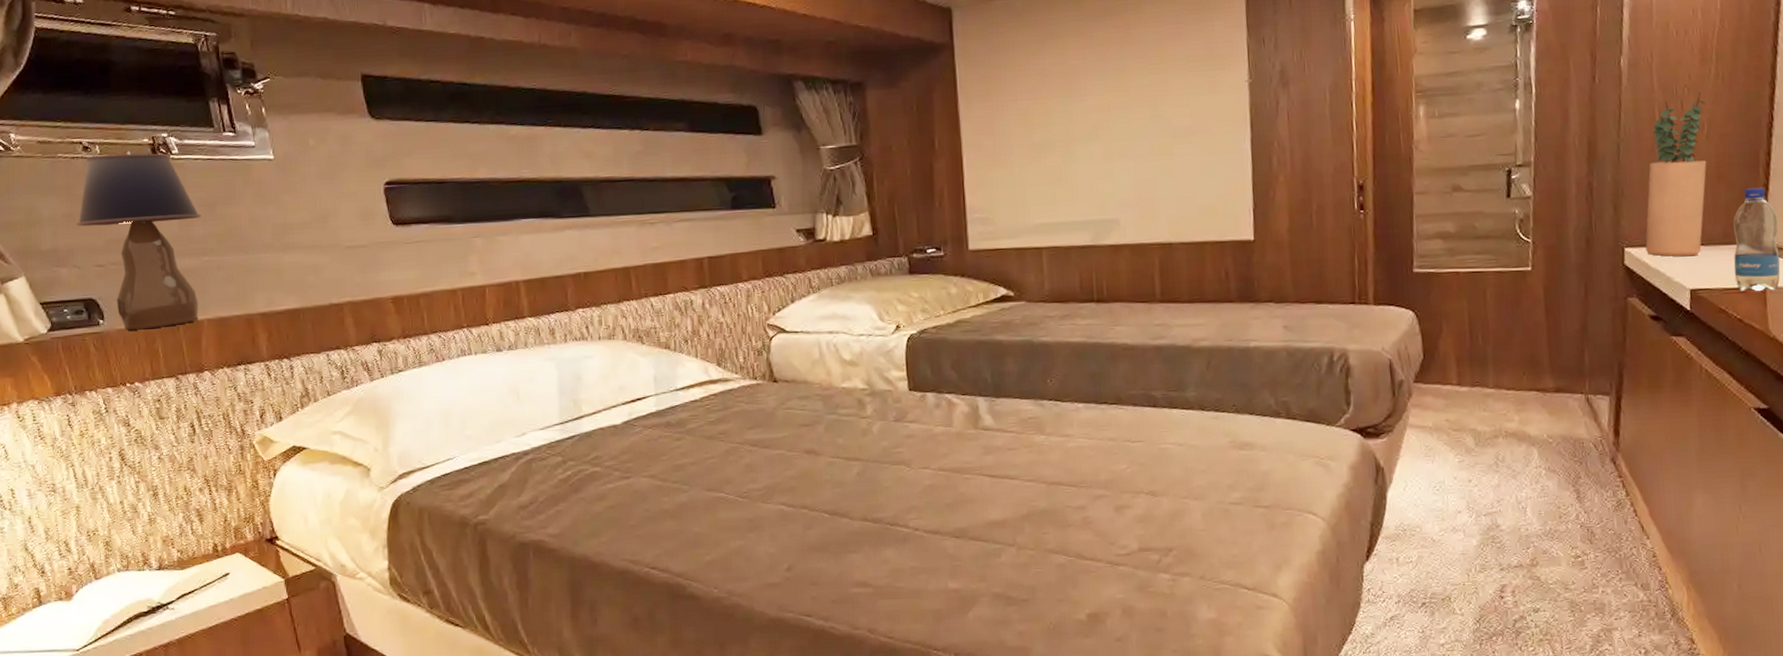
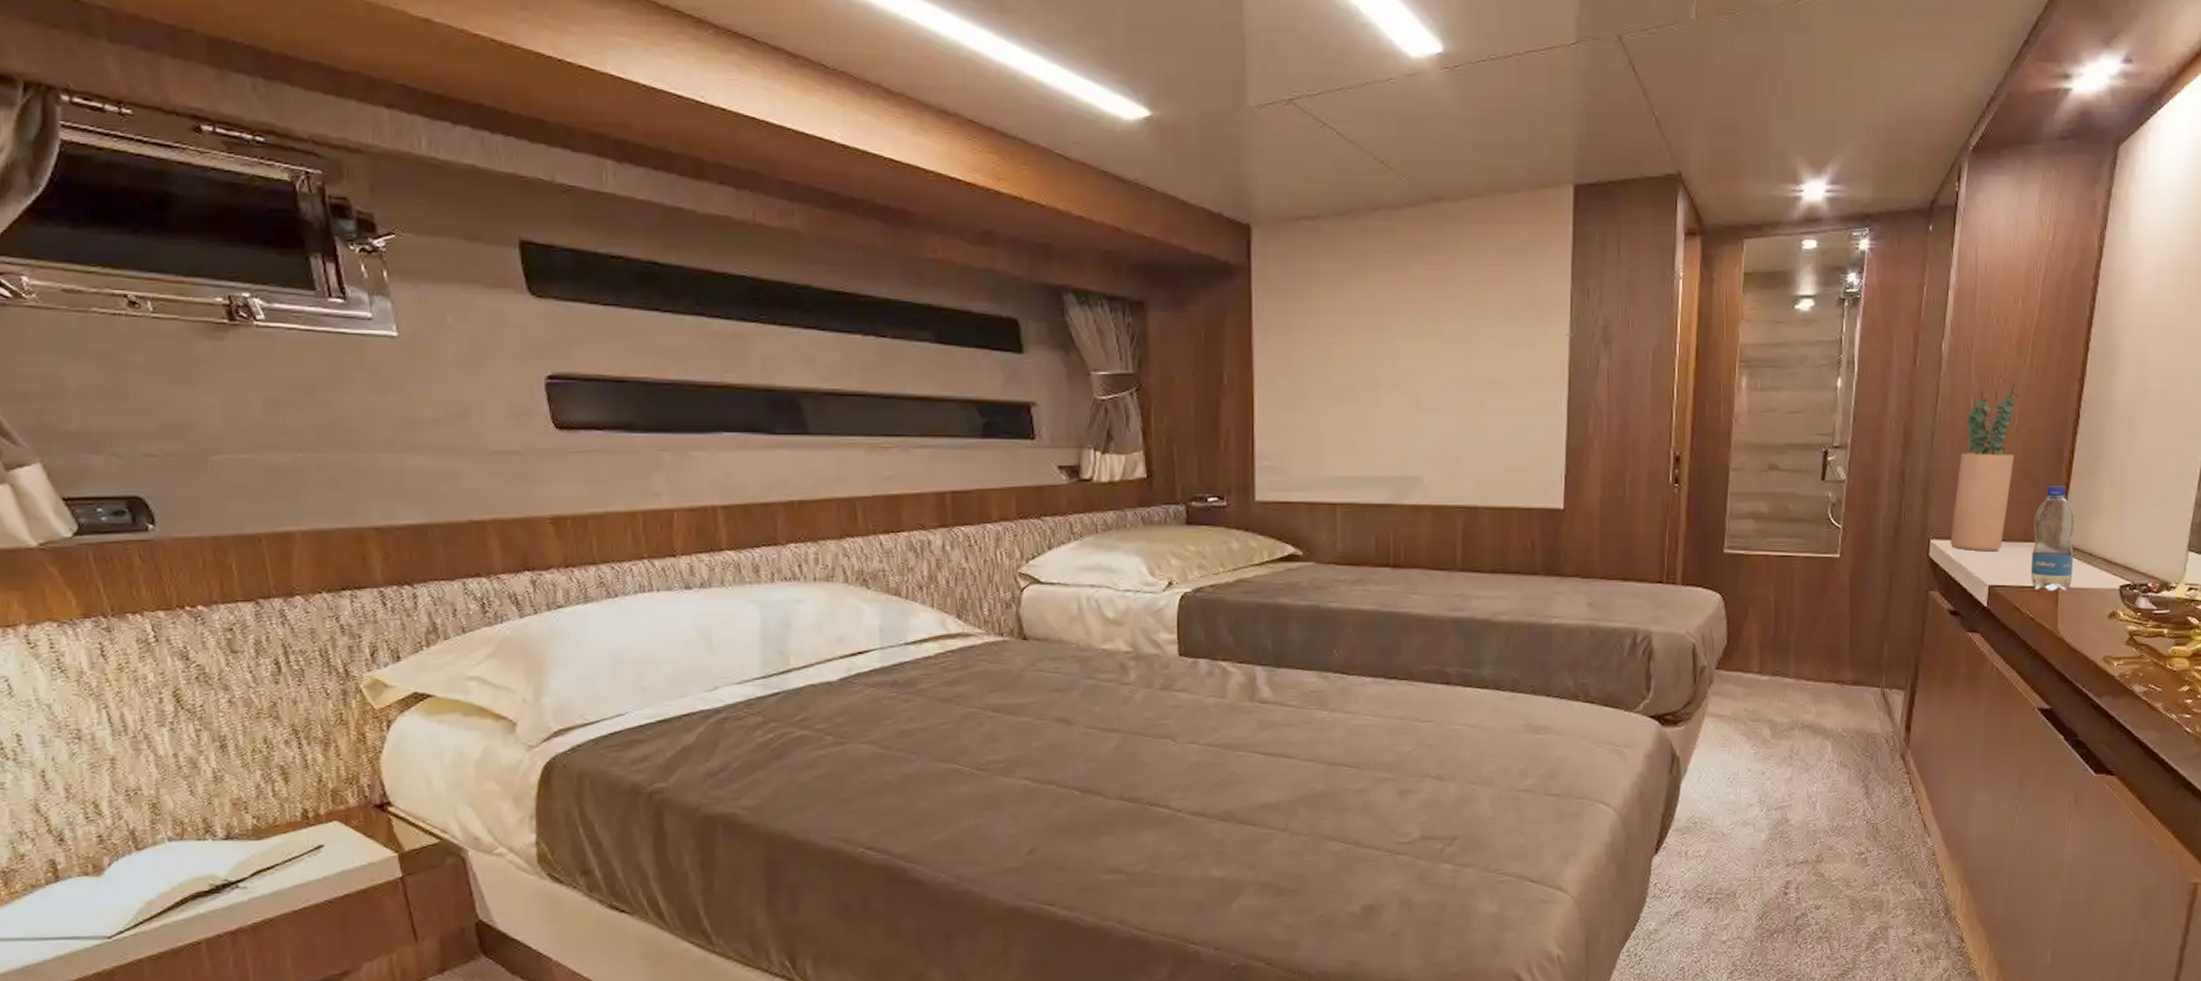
table lamp: present [77,151,202,331] -> none [118,311,296,540]

